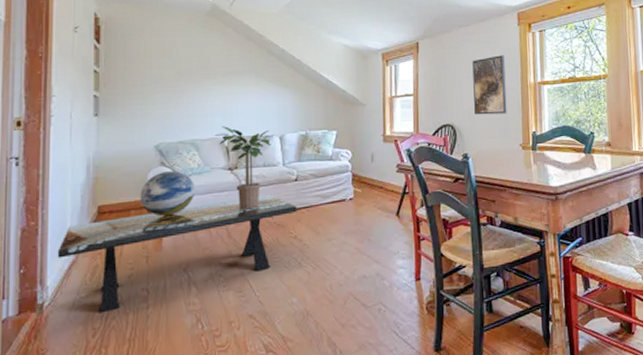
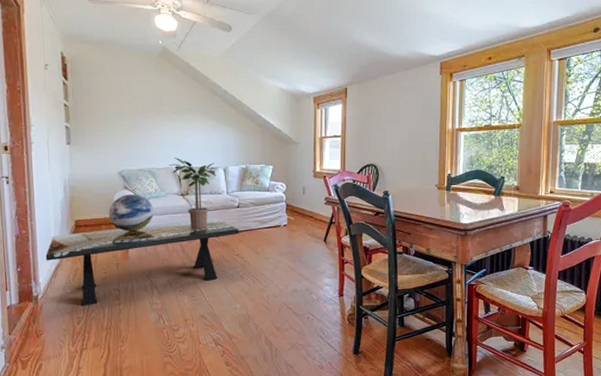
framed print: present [472,55,507,115] -> none [396,102,426,157]

